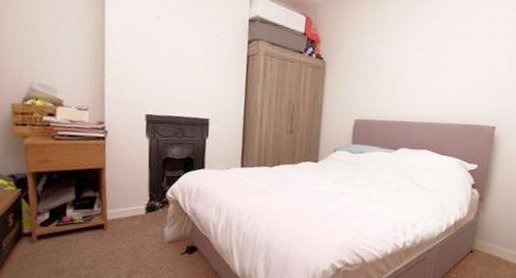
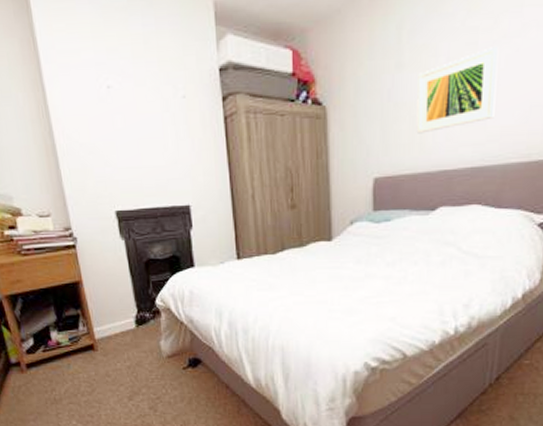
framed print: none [389,41,451,93] -> present [416,47,499,134]

